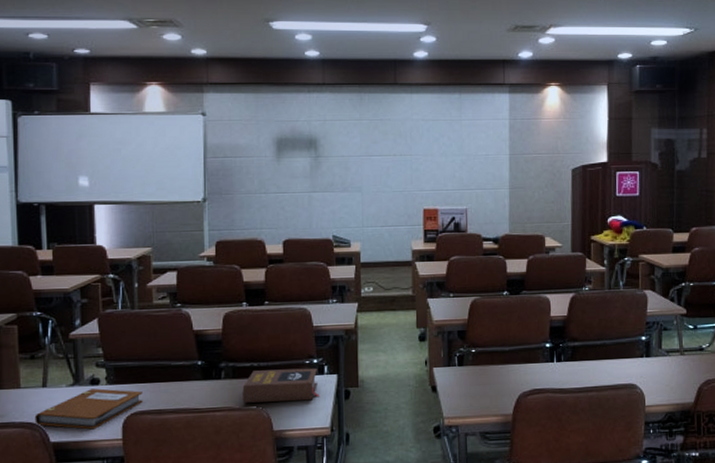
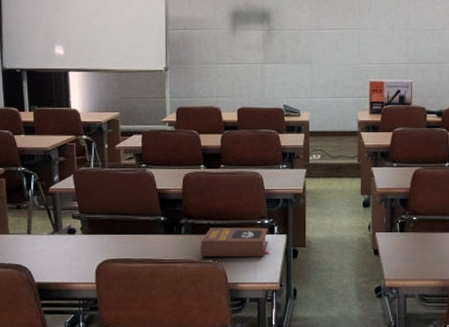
notebook: present [34,388,143,430] -> none [21,237,113,273]

